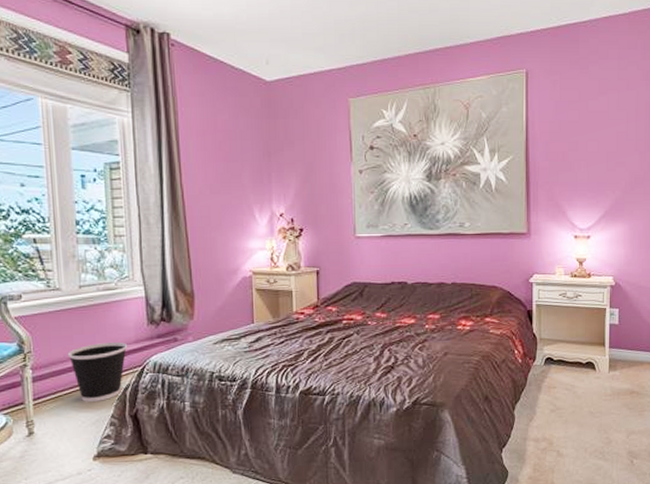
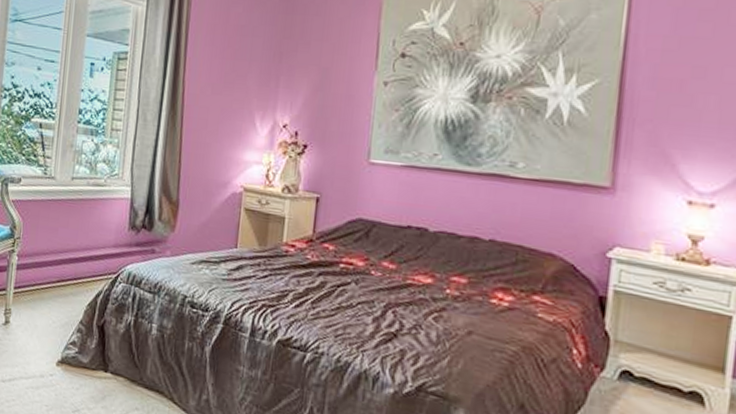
wastebasket: present [67,342,128,402] -> none [50,240,107,304]

